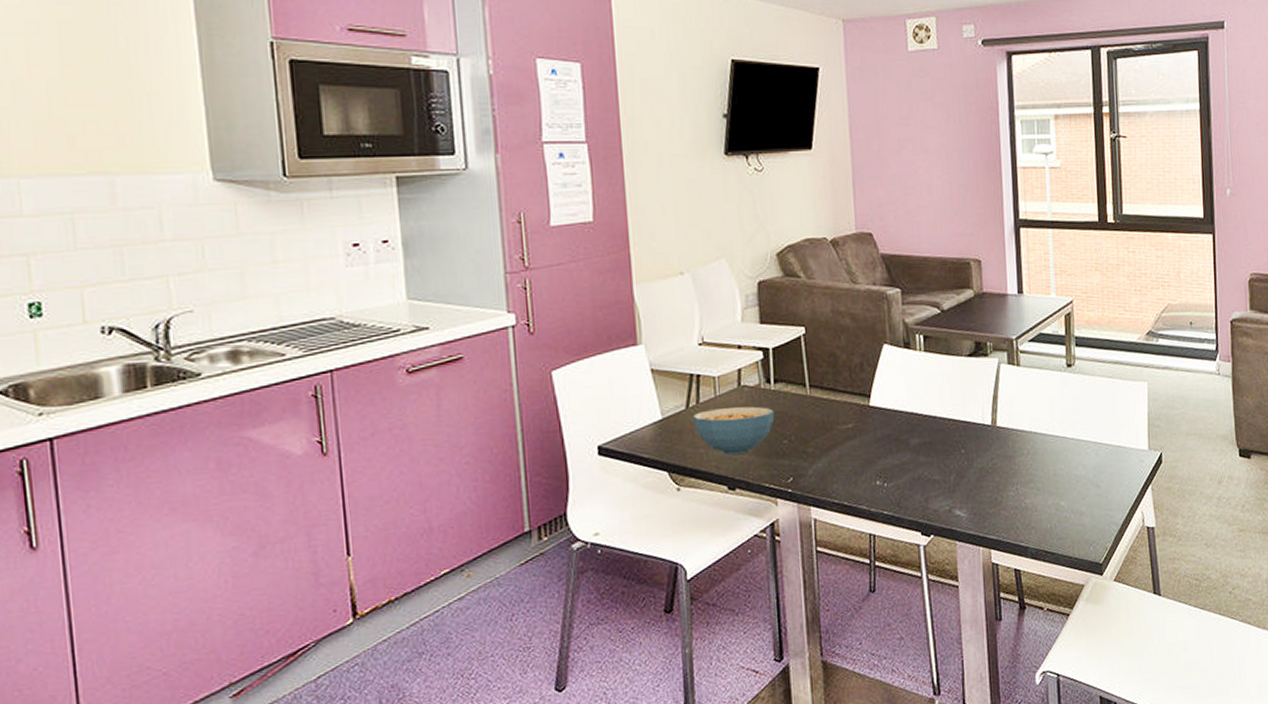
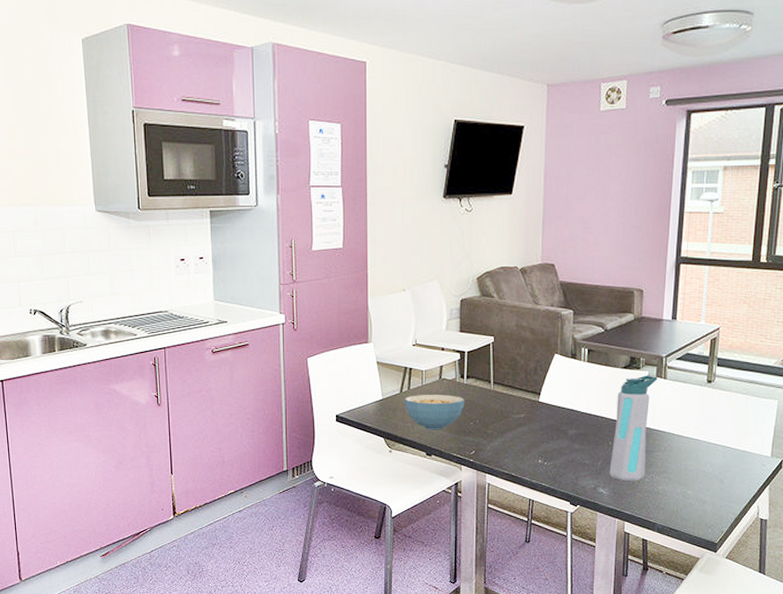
water bottle: none [964,362,1010,498] -> present [609,375,658,482]

